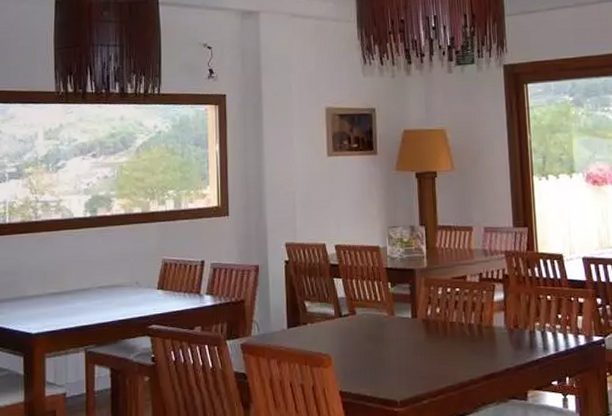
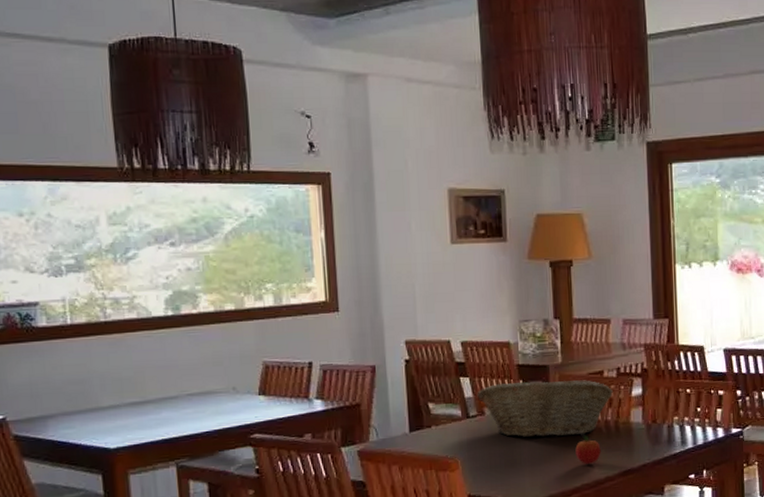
fruit basket: none [349,284,476,339] -> present [477,380,613,438]
fruit: none [440,334,465,367] -> present [575,431,601,465]

